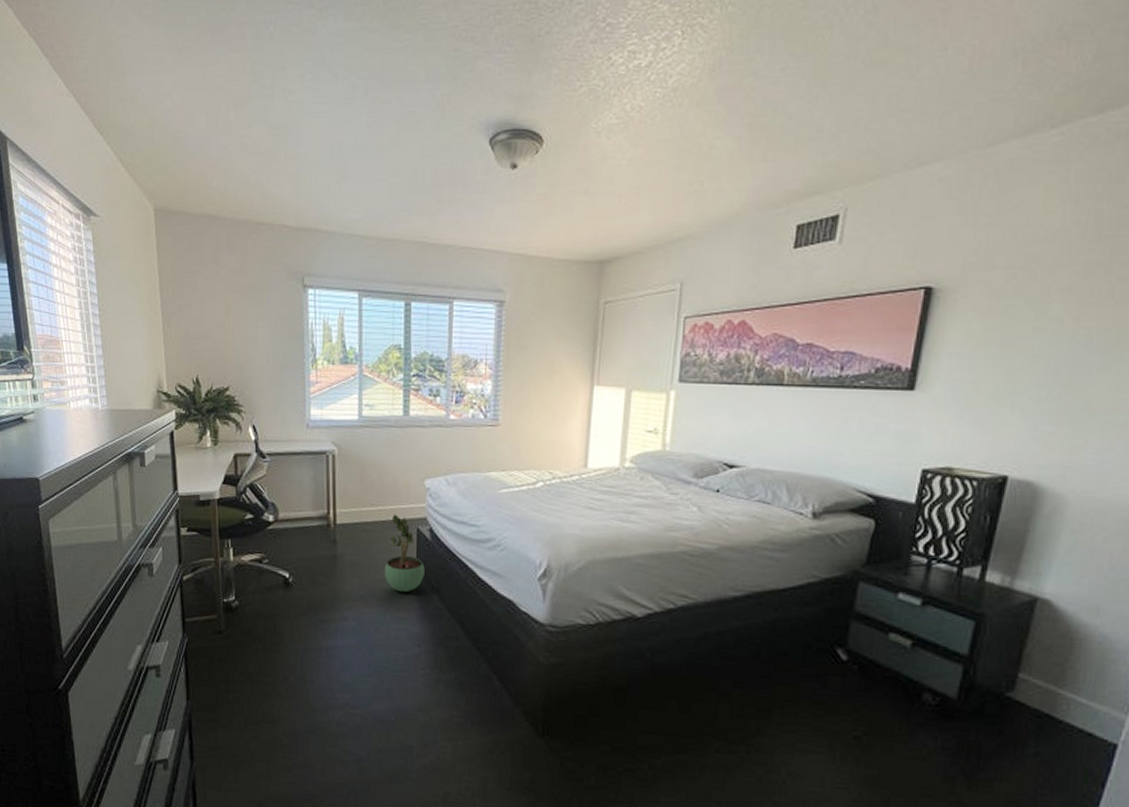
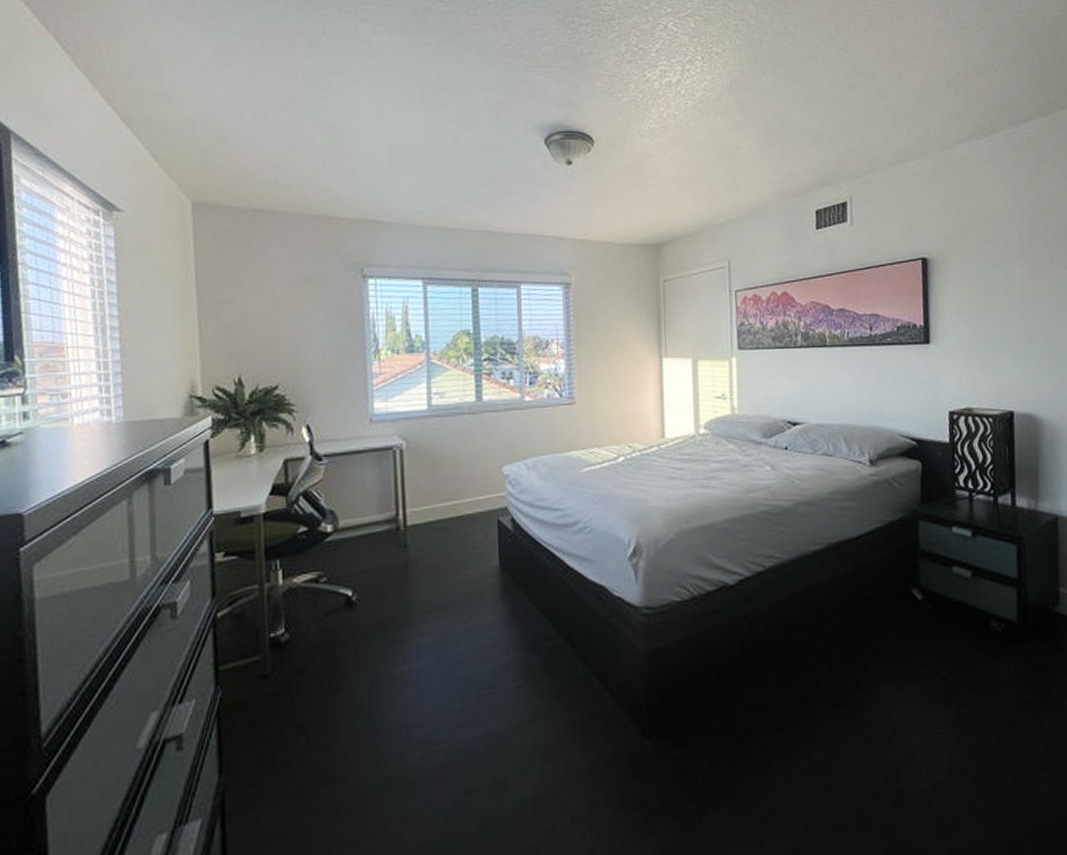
potted plant: present [385,514,425,593] -> none [464,507,509,595]

